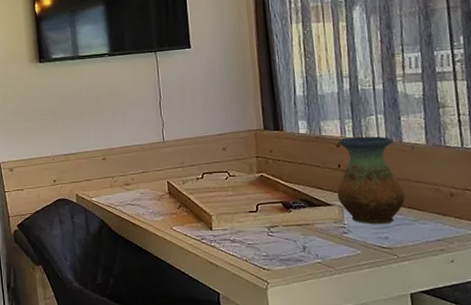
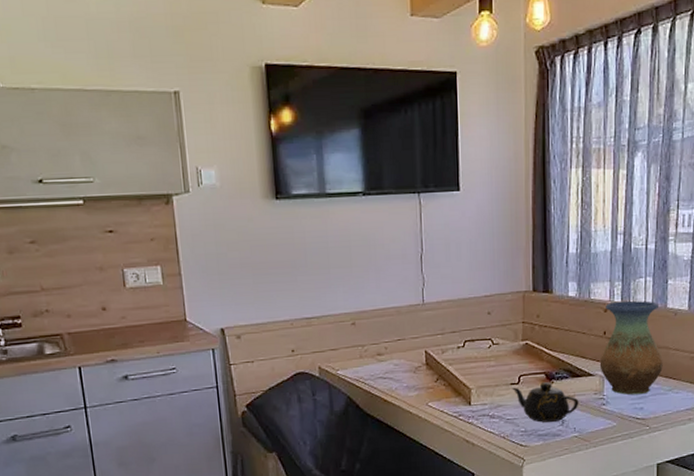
teapot: none [251,211,320,248] -> present [512,382,579,423]

